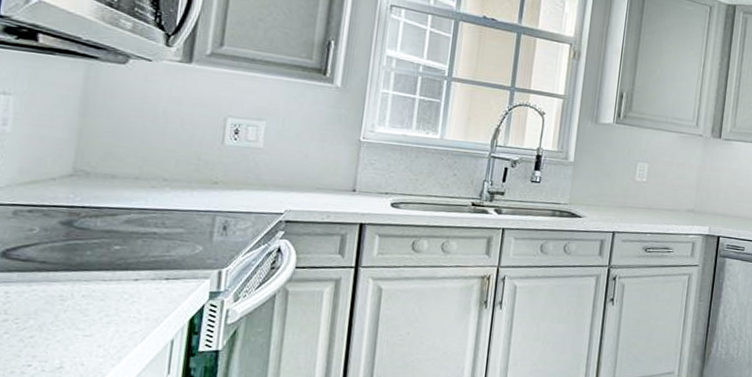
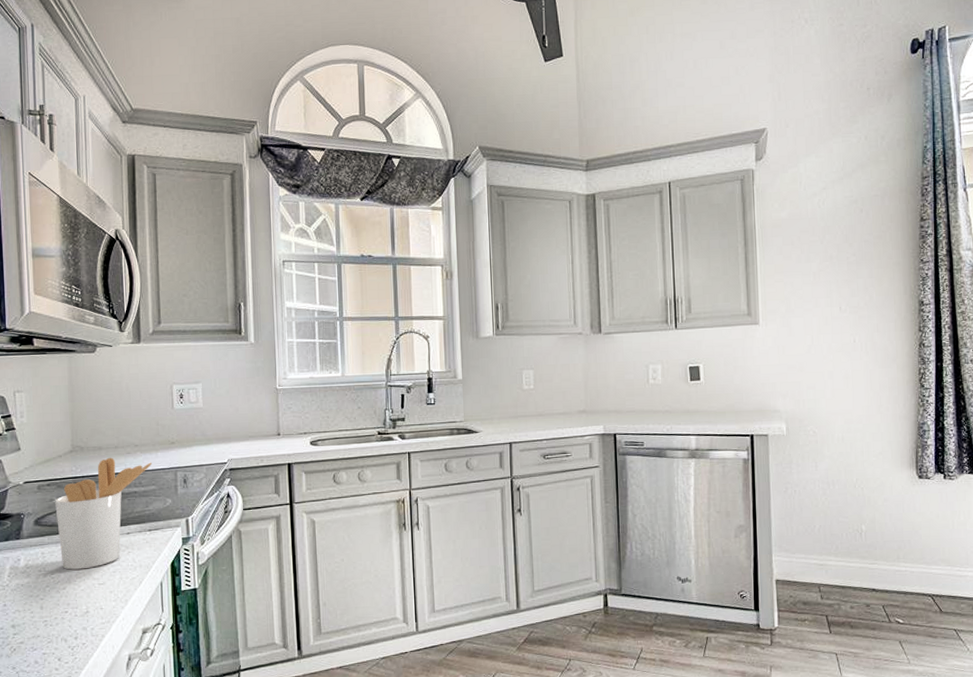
utensil holder: none [33,188,184,317] -> present [55,457,153,570]

